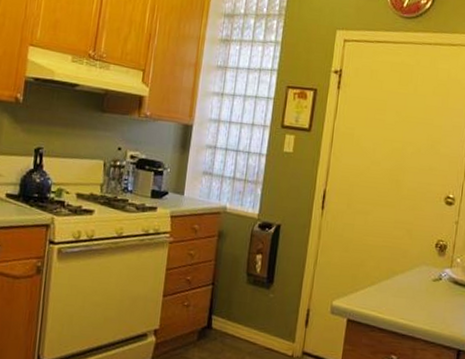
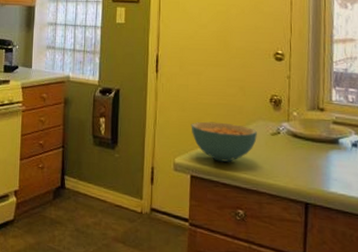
cereal bowl: none [352,264,419,307] -> present [191,121,257,162]

